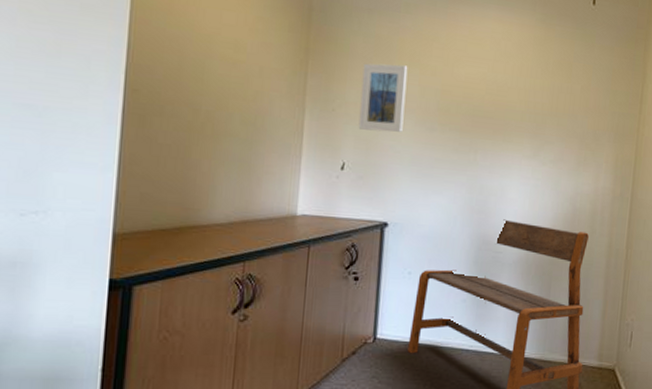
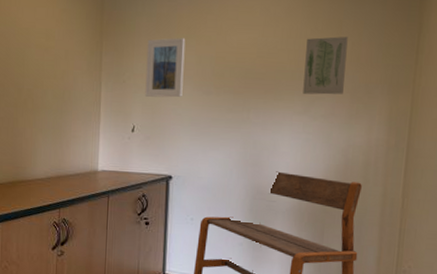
wall art: none [532,78,578,140] -> present [303,36,348,95]

